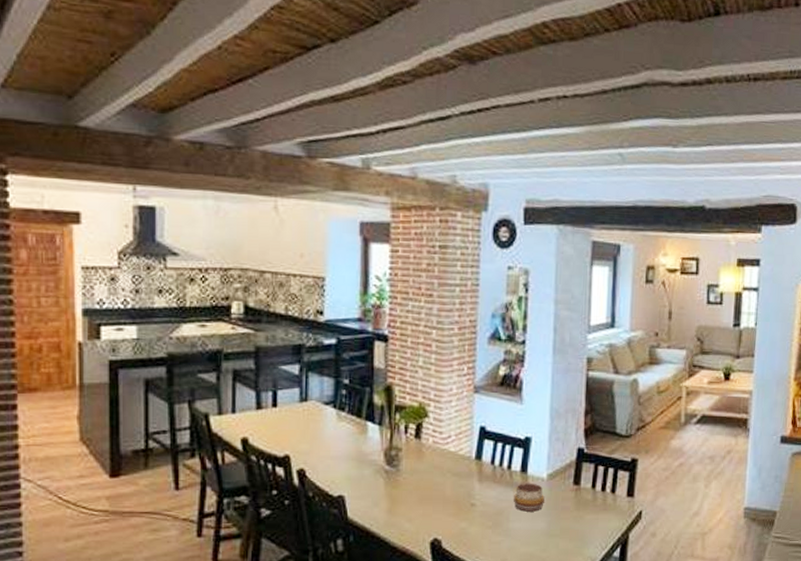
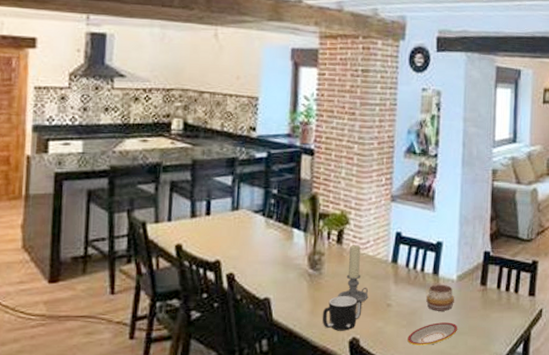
mug: none [400,495,444,531] -> present [322,296,362,331]
candle holder: none [416,440,451,501] -> present [337,245,369,302]
plate: none [493,524,548,548] -> present [407,322,457,346]

